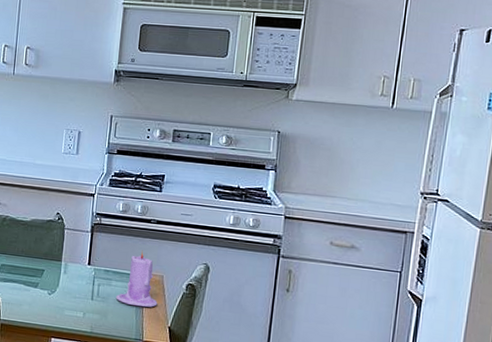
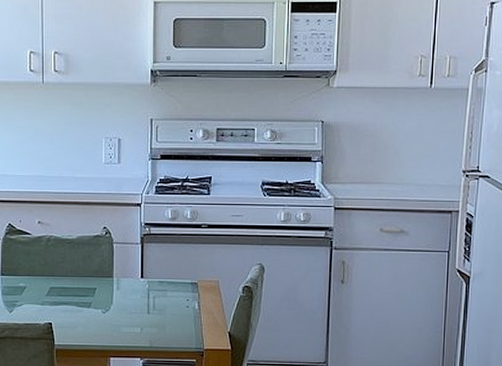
candle: present [115,250,158,308] -> none [172,257,215,315]

